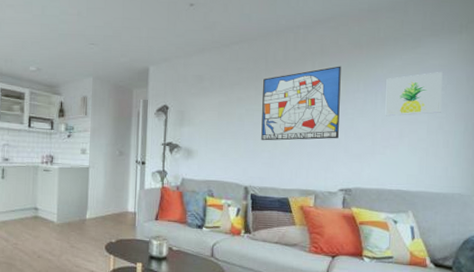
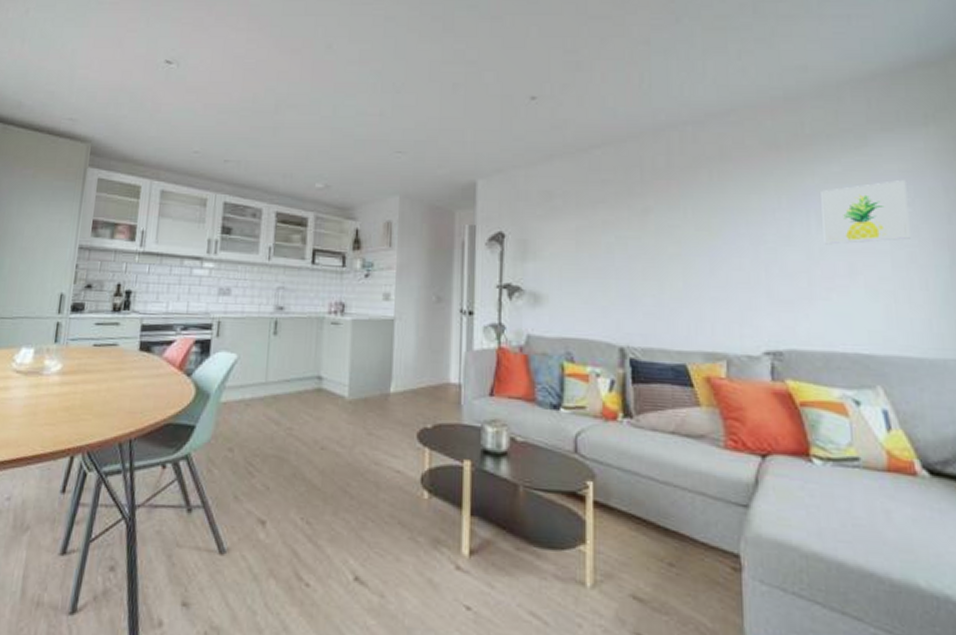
wall art: present [261,66,341,141] -> none [639,174,756,281]

